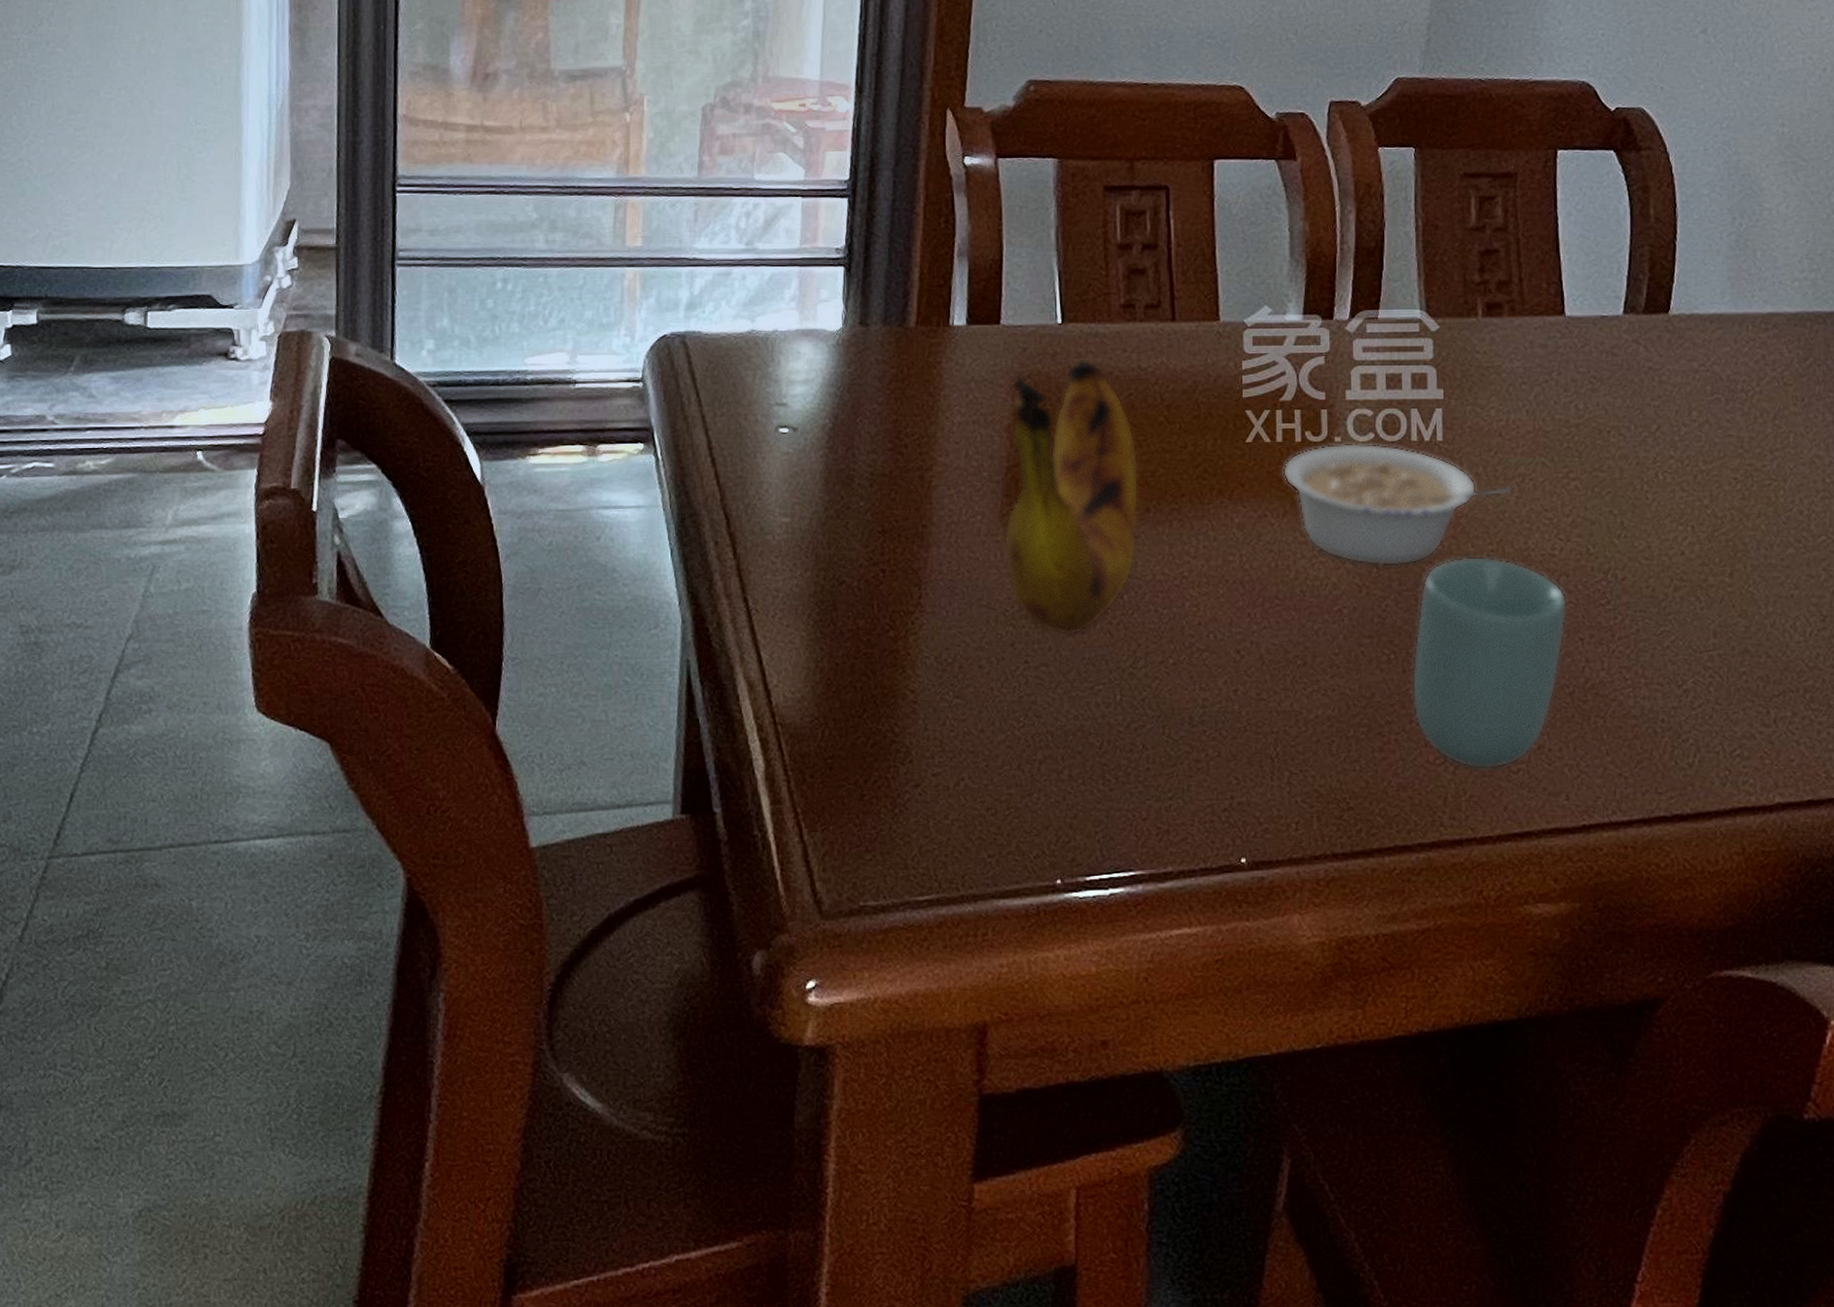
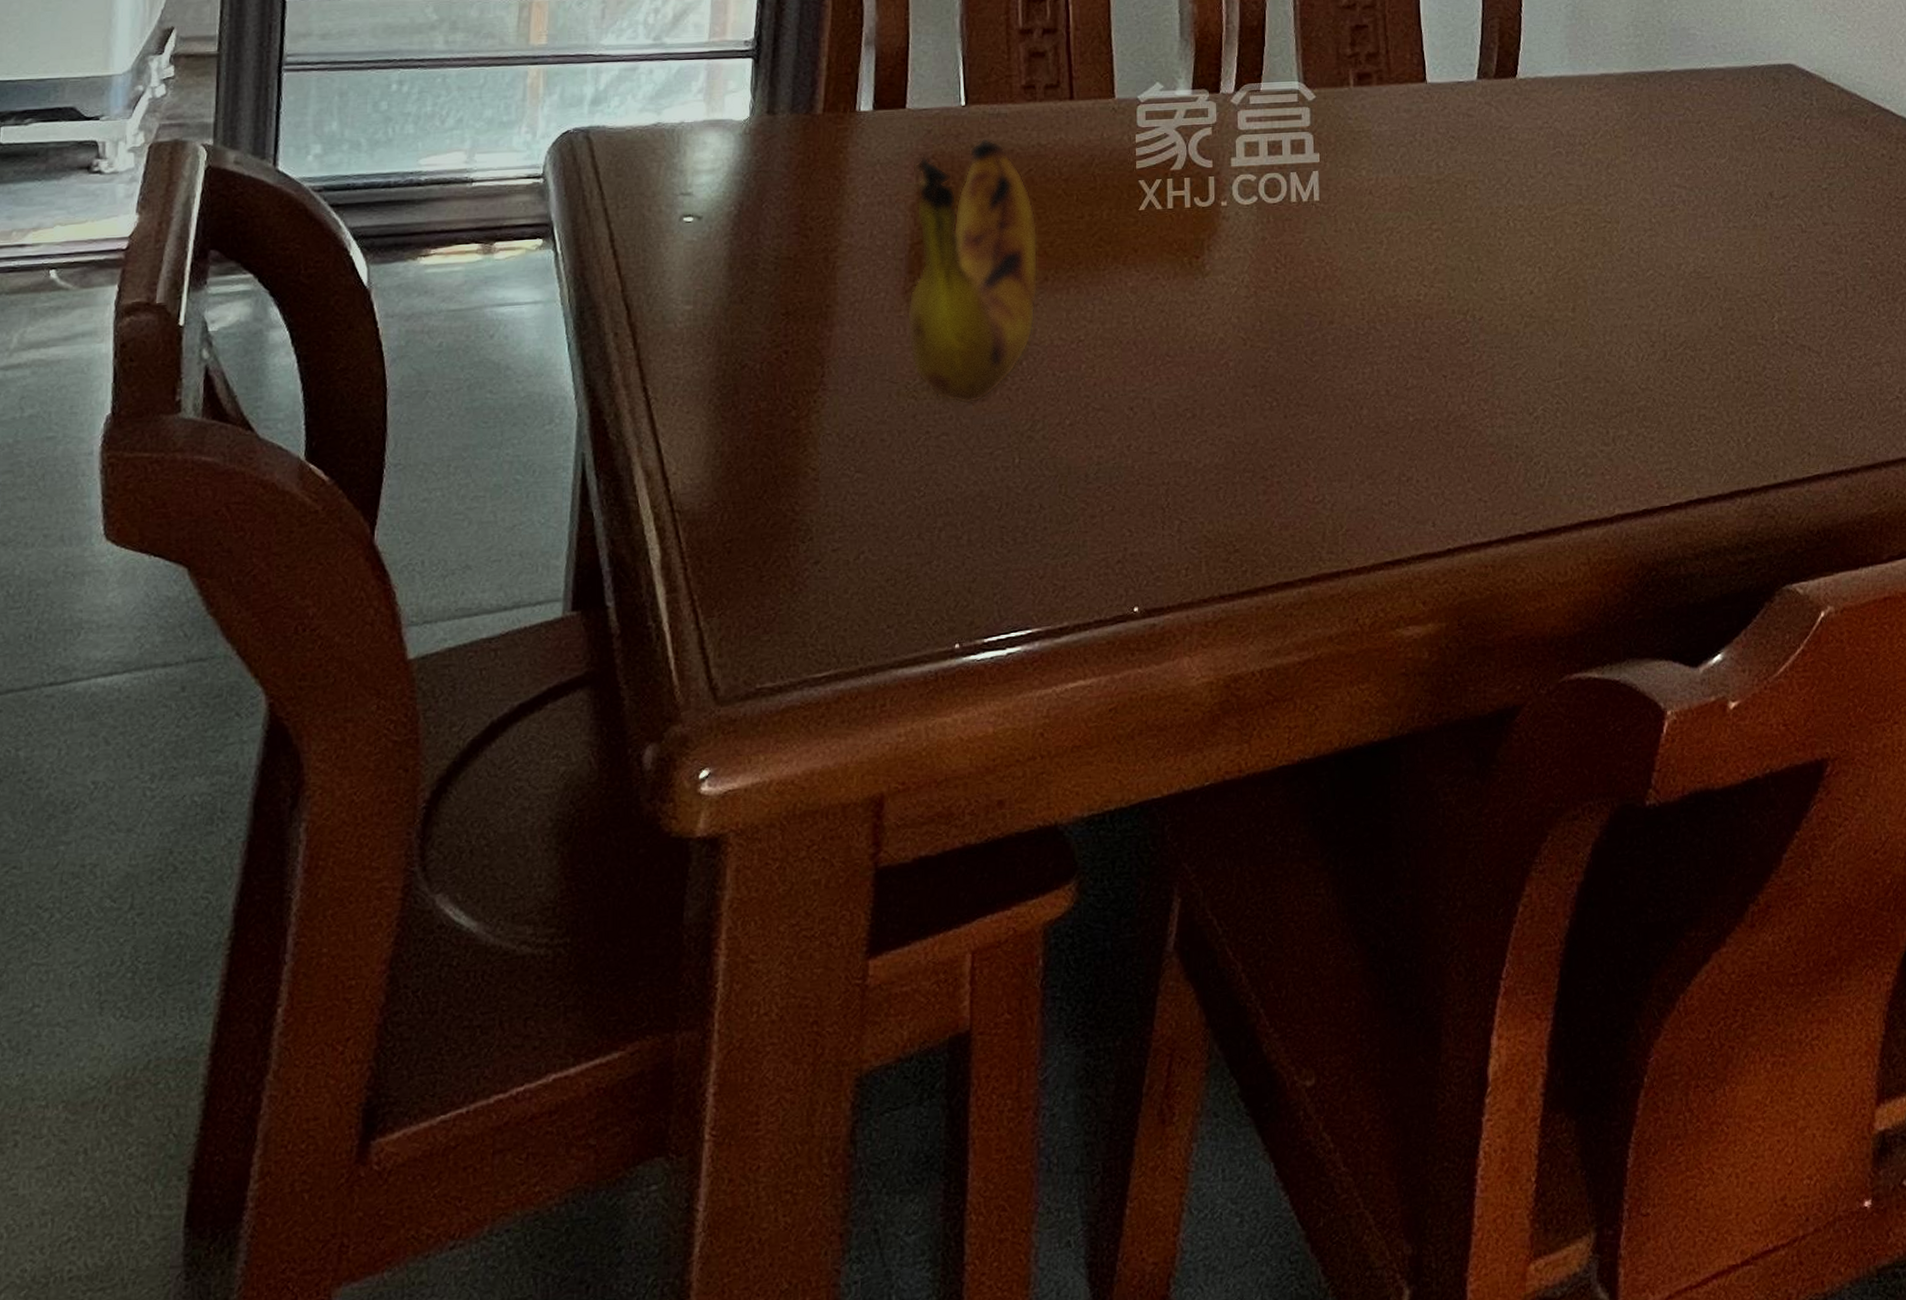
legume: present [1282,443,1513,567] -> none [1173,206,1382,320]
cup: present [1412,556,1568,769] -> none [1292,305,1432,505]

